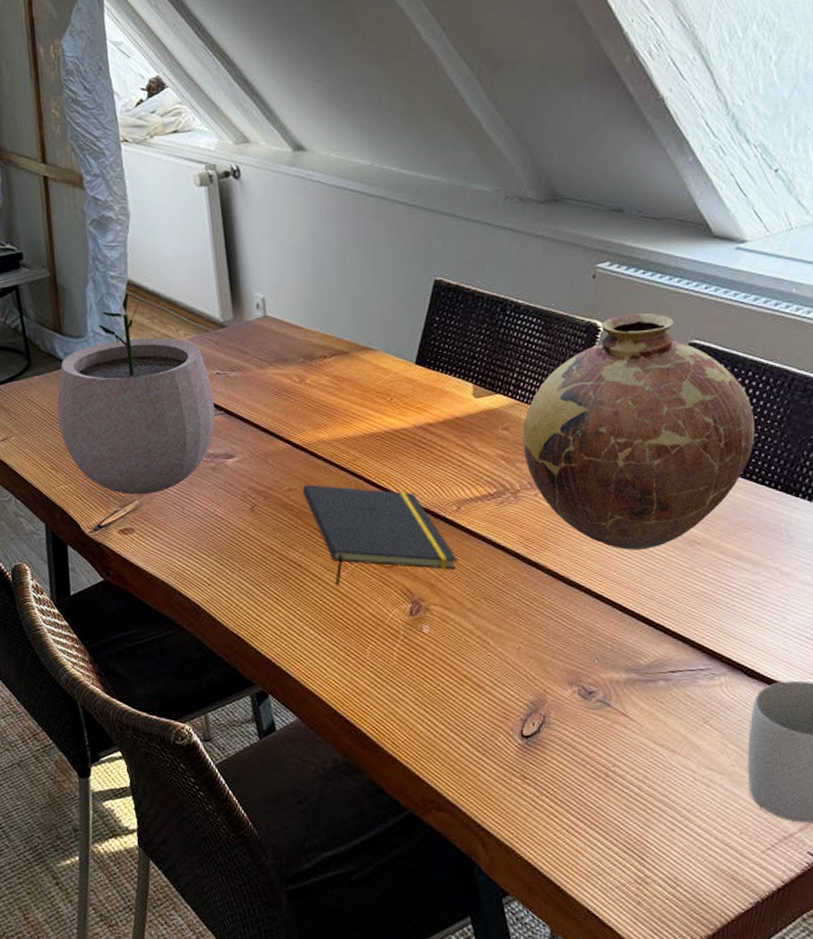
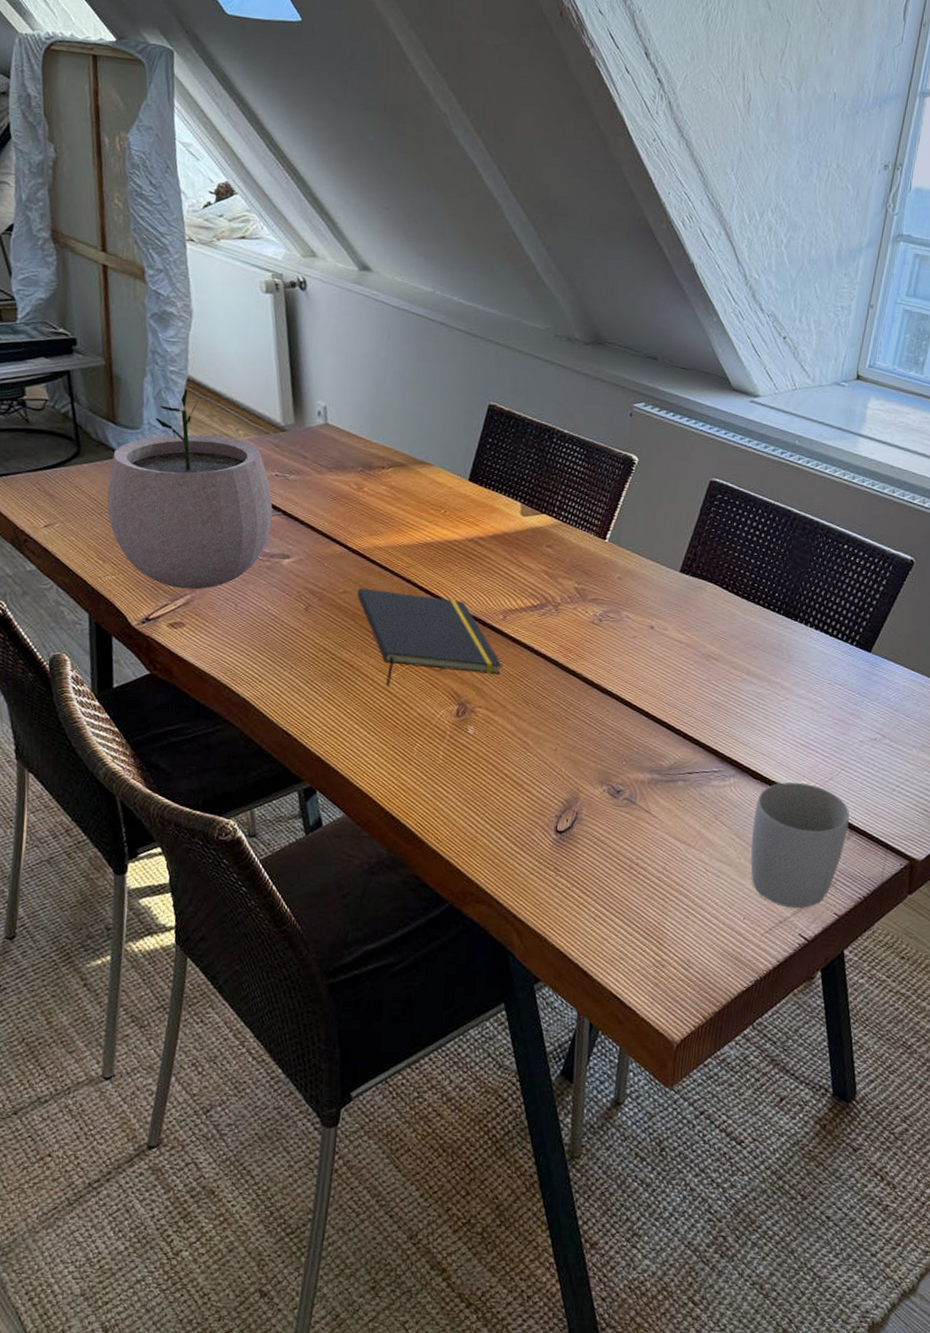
vase: present [522,312,755,551] -> none [564,450,763,663]

